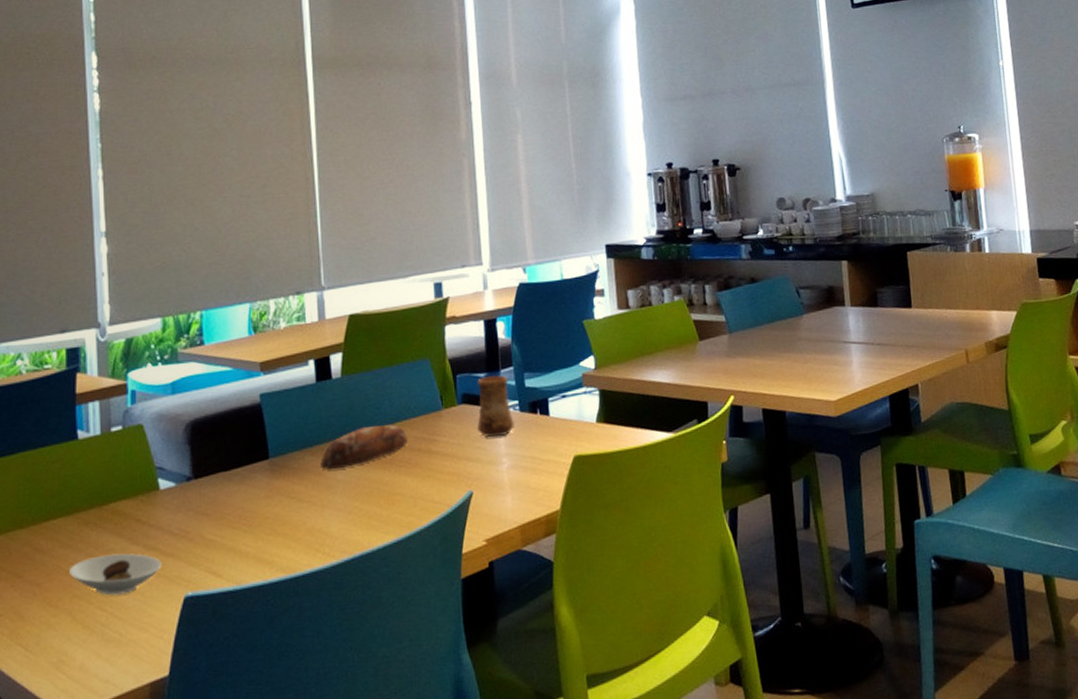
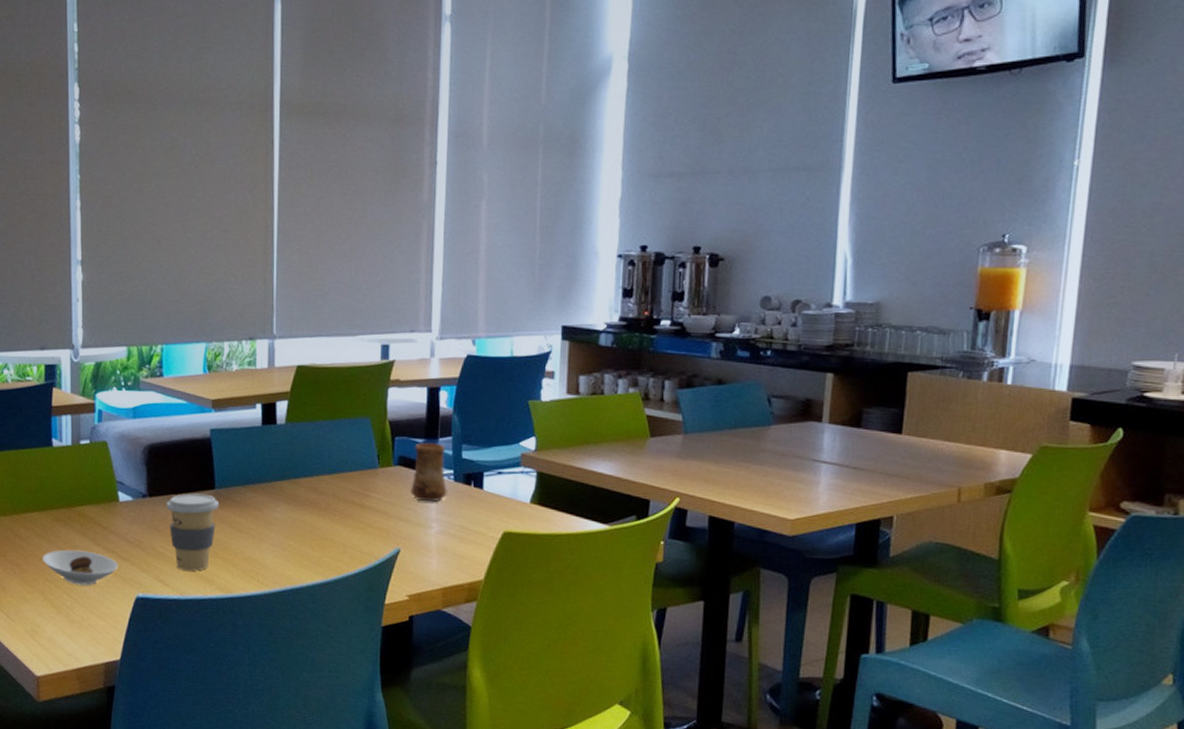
coffee cup: none [214,466,274,556] -> present [166,493,219,571]
bread roll: present [320,425,408,470] -> none [261,473,343,508]

